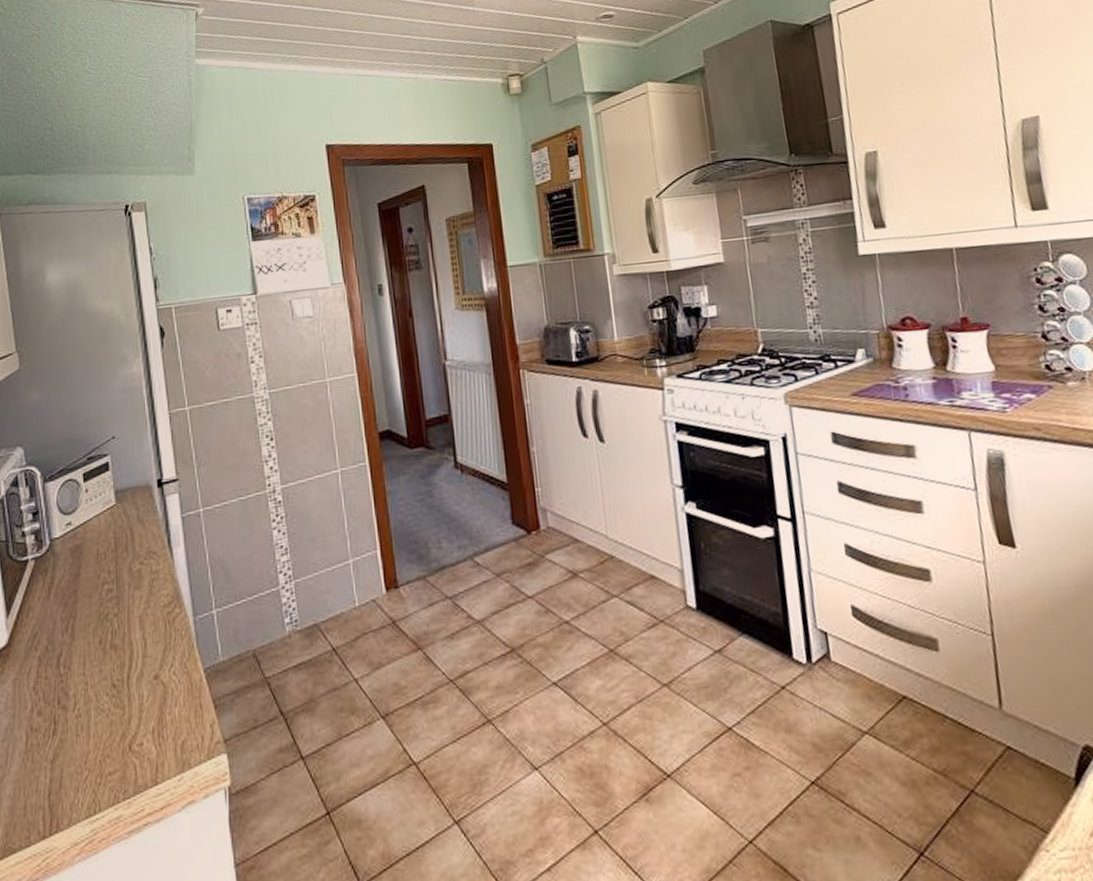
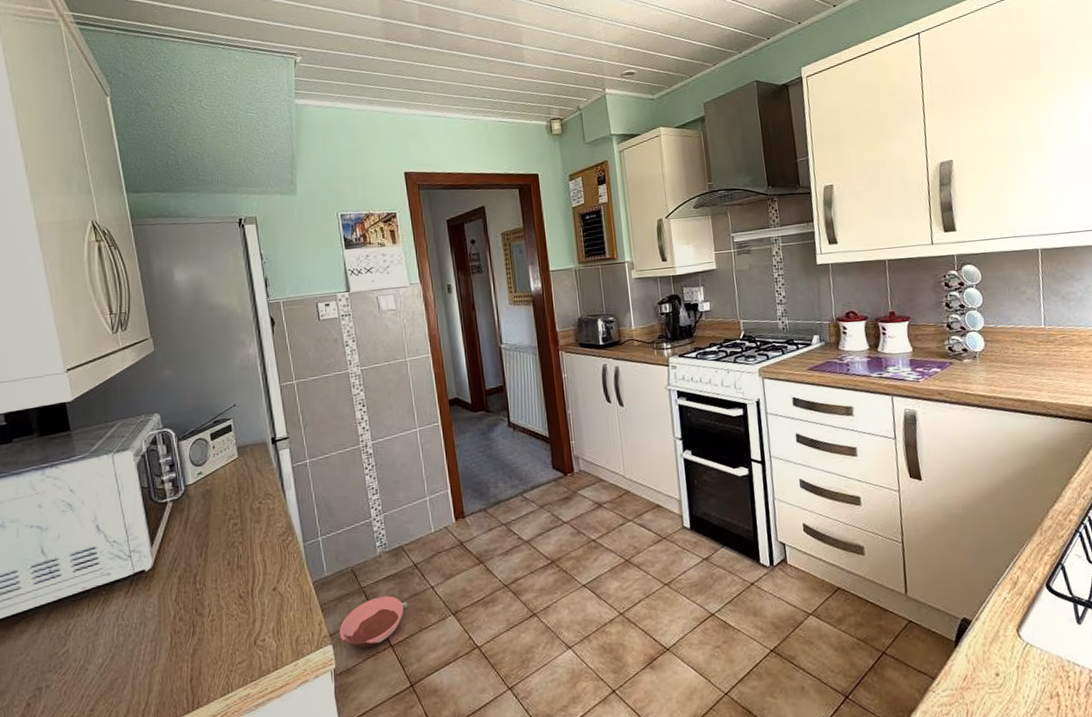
pet bowl: none [236,690,325,760] -> present [339,596,408,649]

